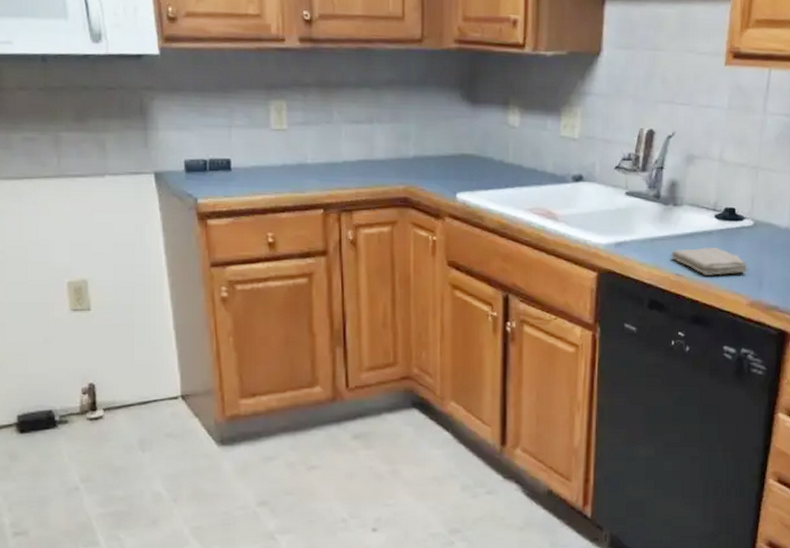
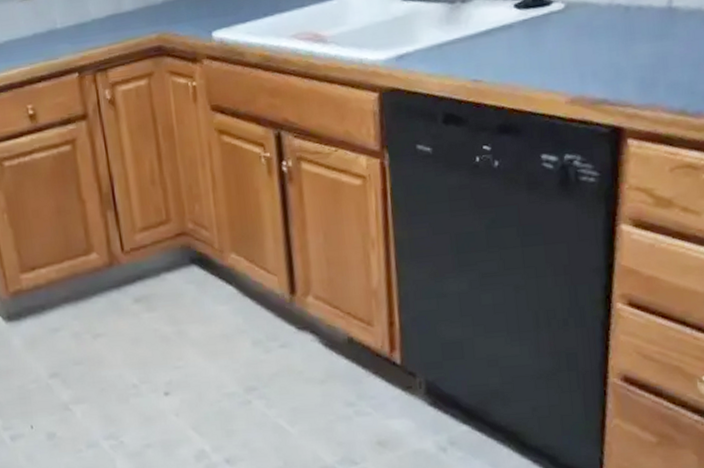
washcloth: present [671,247,748,276] -> none [464,42,564,77]

